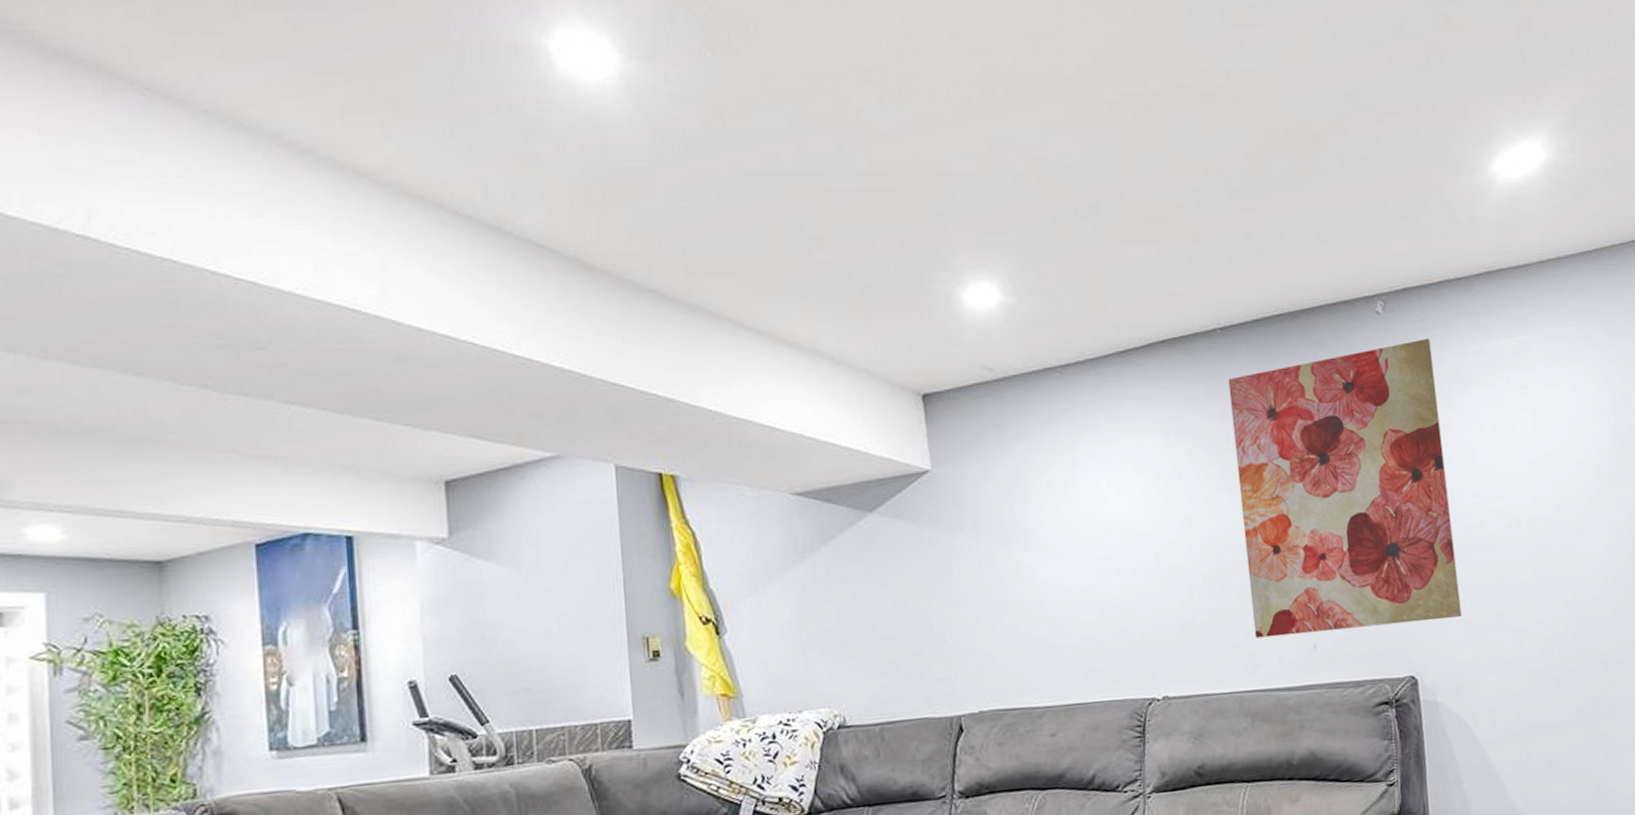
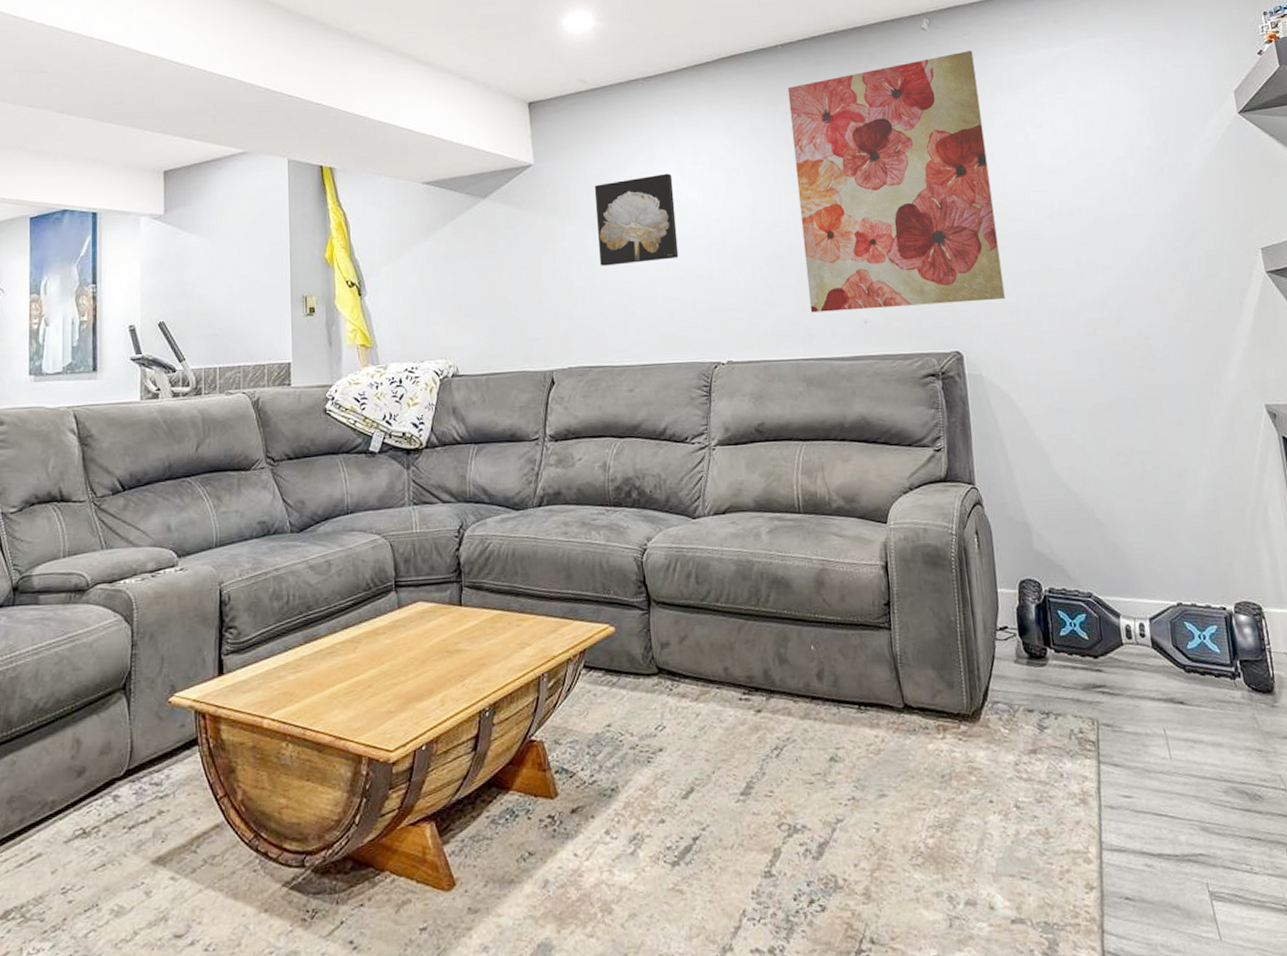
wall art: none [1005,480,1106,591] -> present [594,173,679,266]

